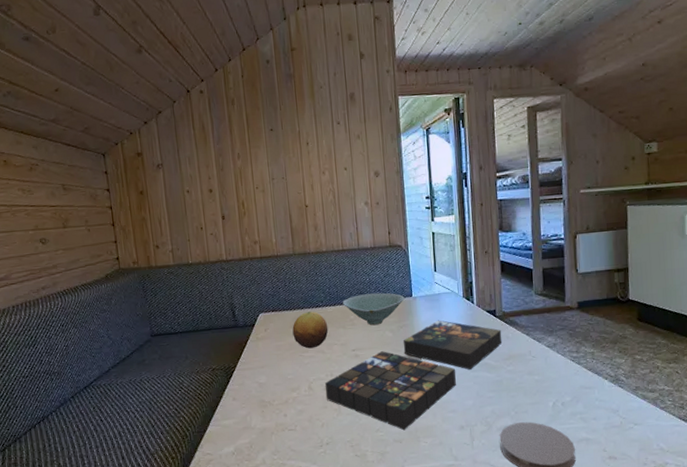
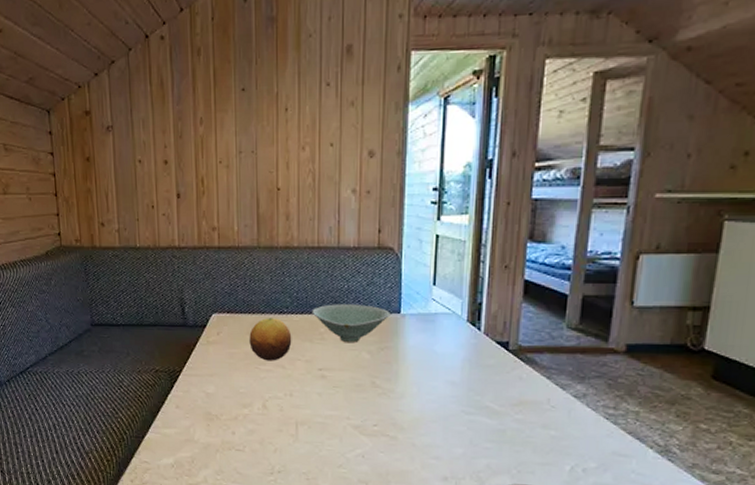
board game: present [325,320,503,431] -> none [282,346,514,471]

